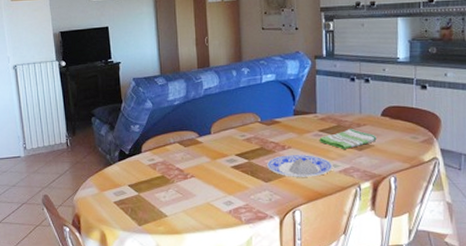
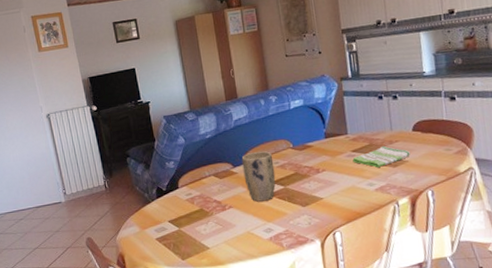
plant pot: none [208,123,241,173] -> present [242,151,276,202]
plate: present [267,155,333,177] -> none [303,176,369,200]

